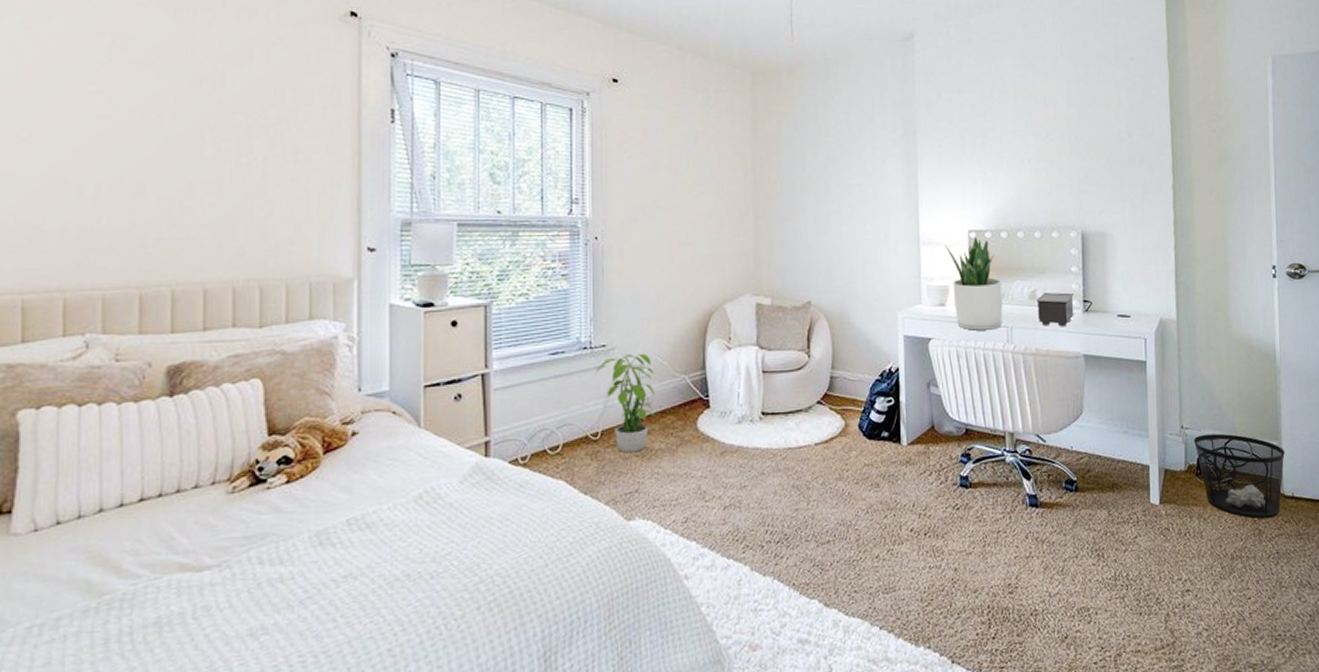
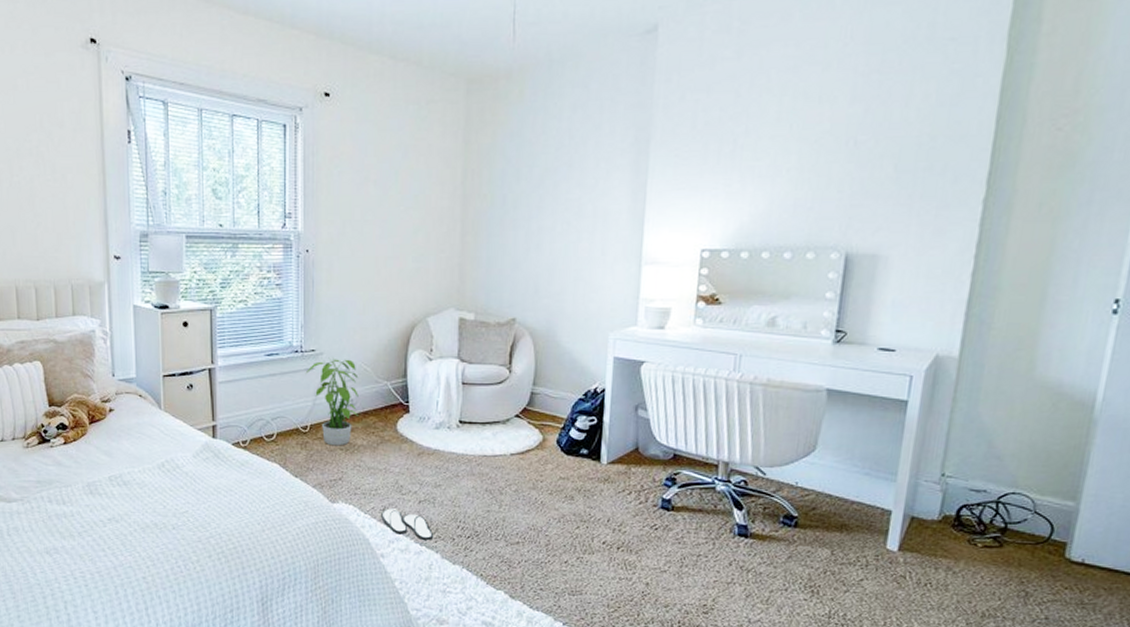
slippers: none [683,519,740,552] -> present [381,508,433,540]
planter: present [945,237,1003,331] -> none [671,256,735,356]
jewelry box: present [1036,292,1075,327] -> none [775,320,826,358]
waste bin: present [1193,433,1285,519] -> none [955,485,1083,581]

